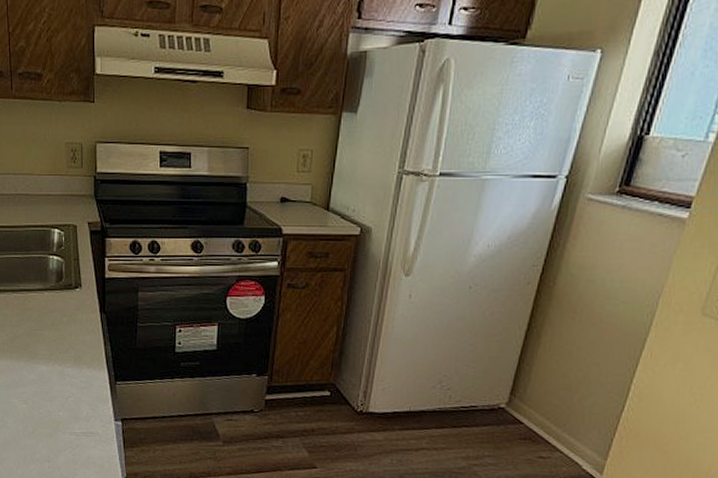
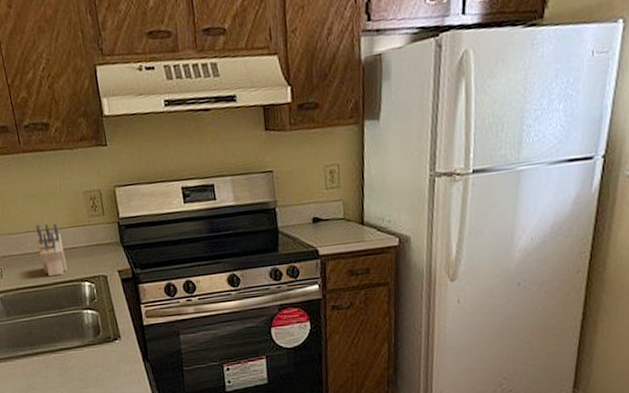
knife block: none [15,168,40,219] -> present [35,223,67,277]

